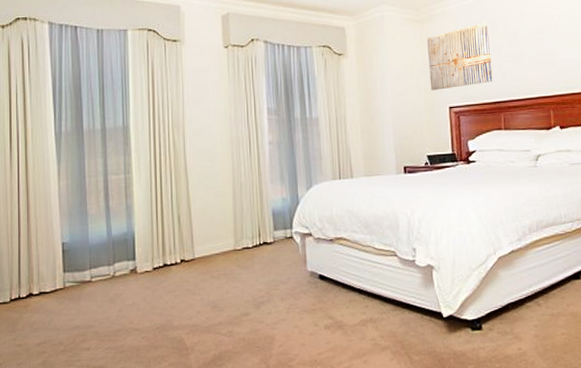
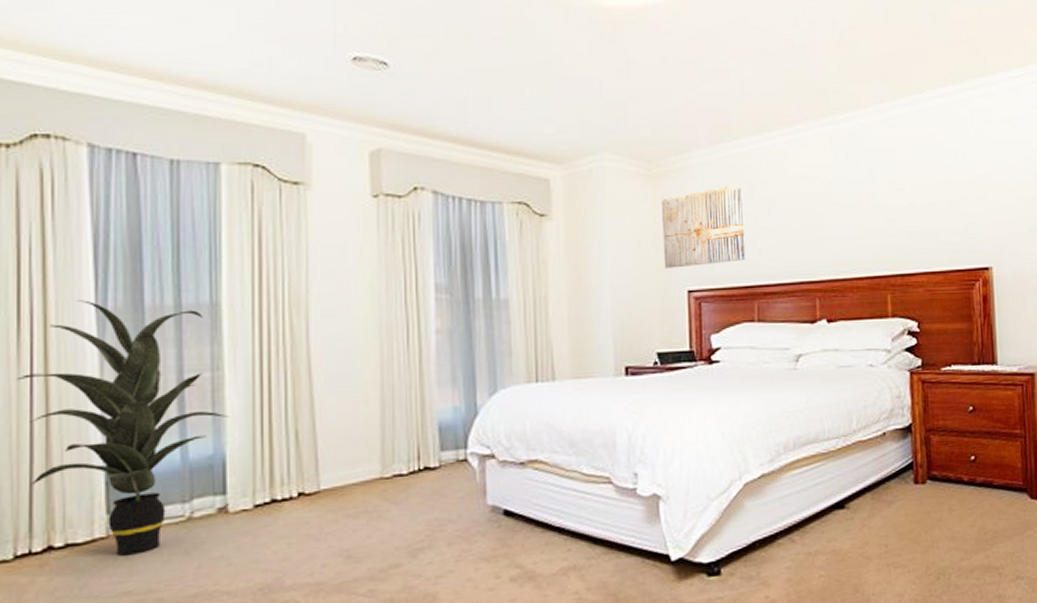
indoor plant: none [10,127,136,301] -> present [16,300,229,556]

